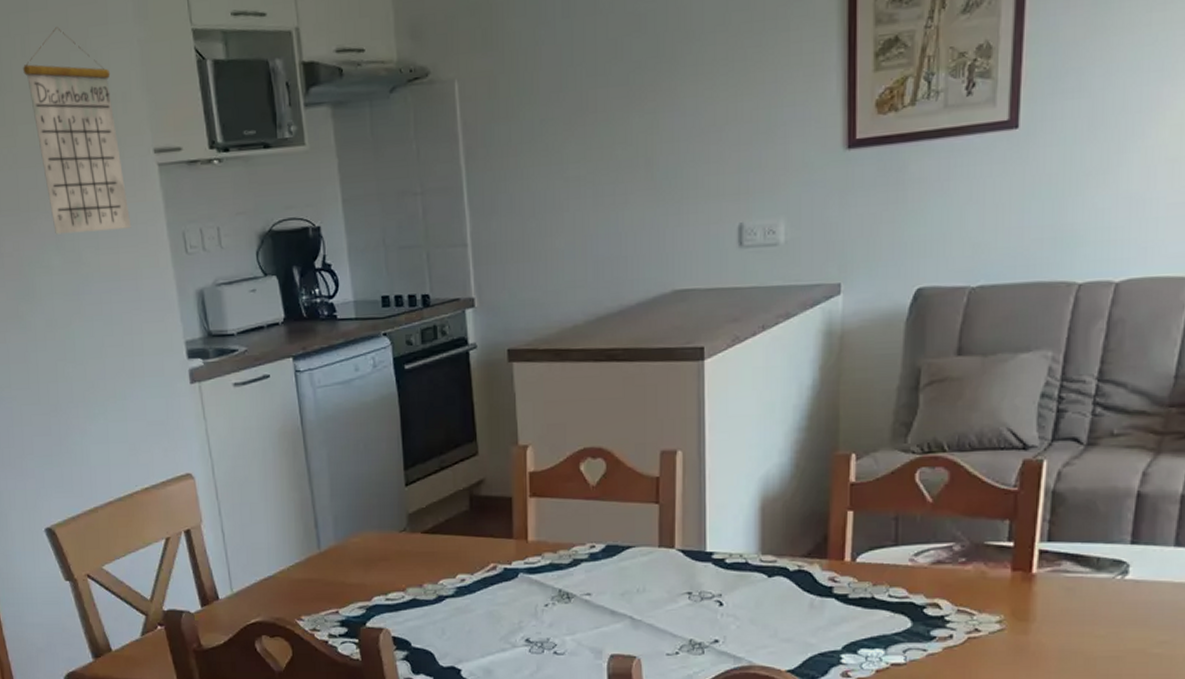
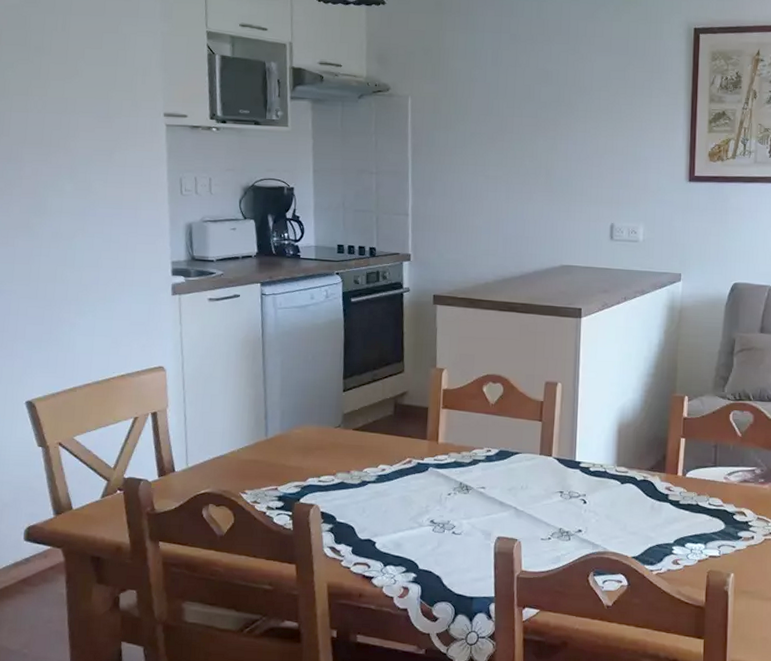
calendar: present [23,27,132,235] -> none [61,13,138,170]

